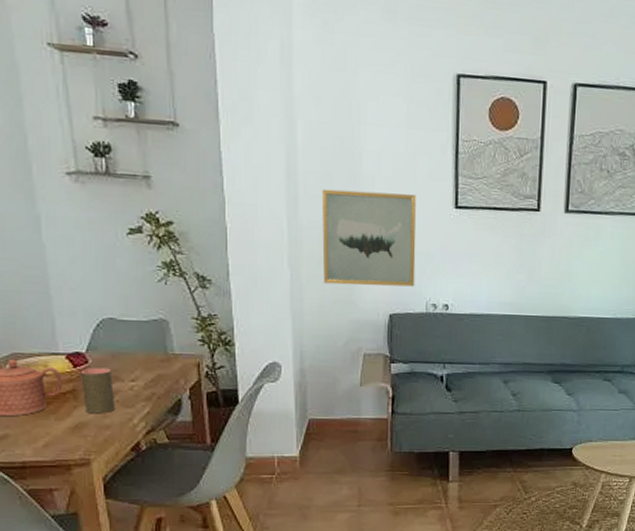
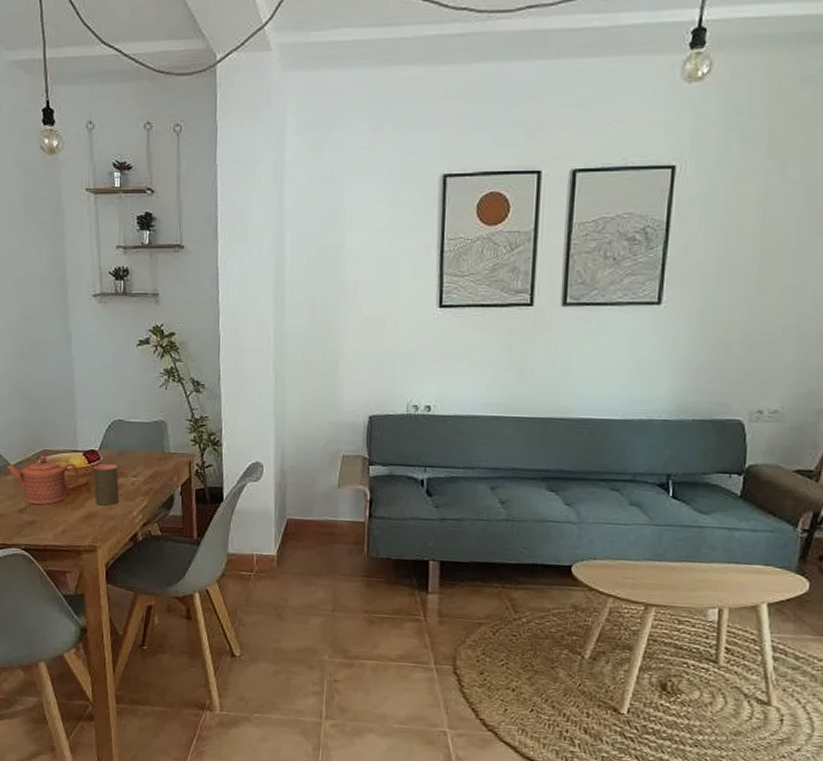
wall art: present [321,188,416,287] -> none [305,295,399,388]

